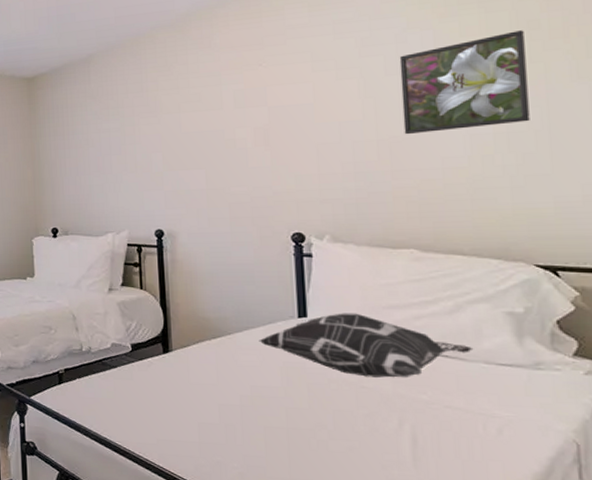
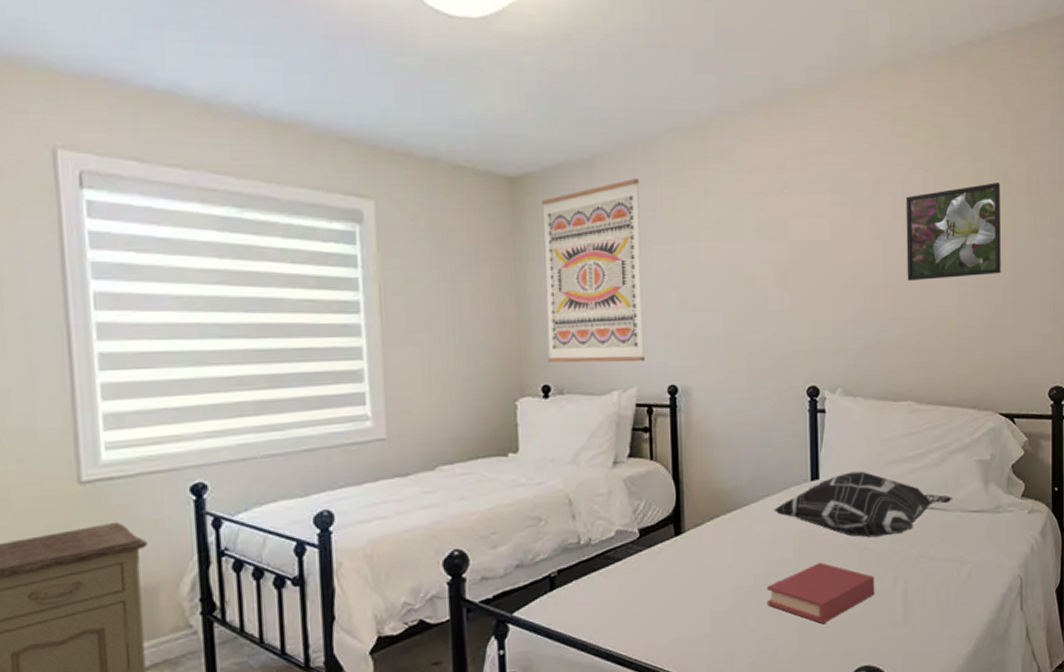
wall art: none [51,69,134,211] -> present [542,179,645,363]
book: none [253,394,376,451] -> present [766,563,875,624]

